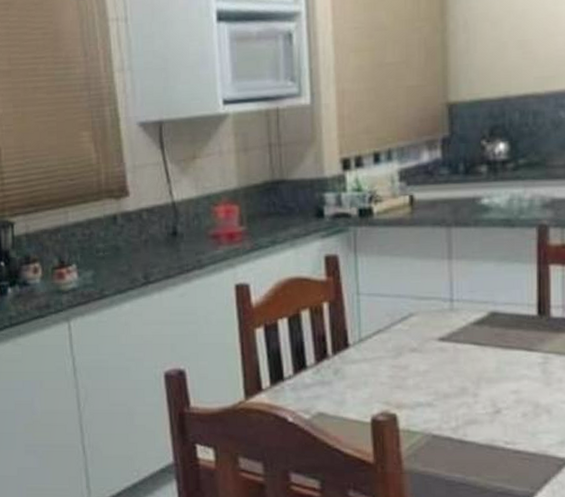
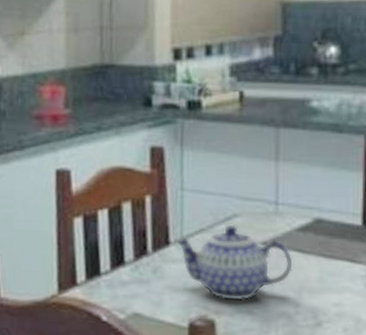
teapot: none [354,324,470,394] -> present [175,225,293,301]

